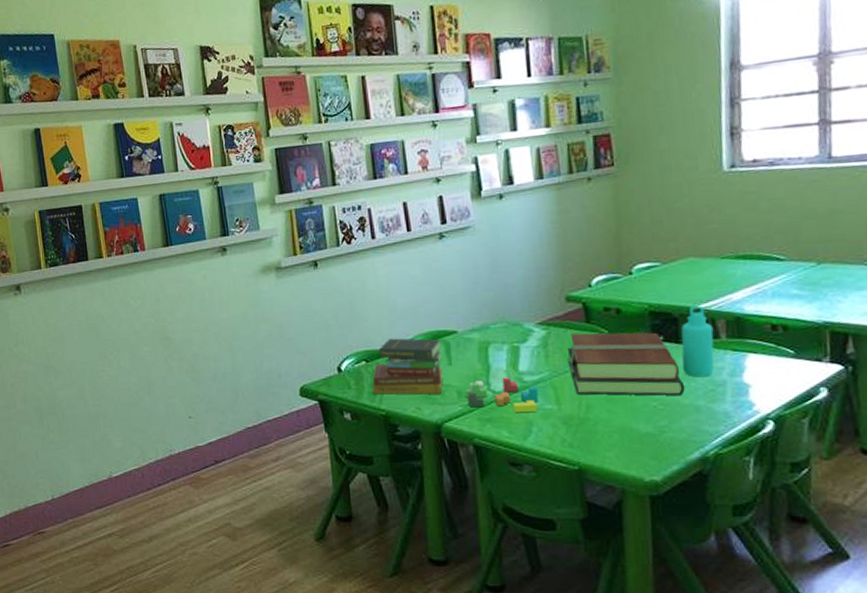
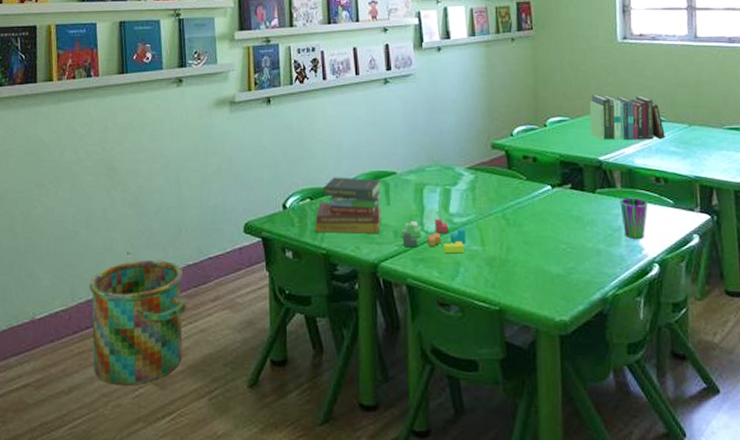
bucket: none [157,423,250,537] -> present [89,260,186,386]
books: present [567,332,685,396] -> none [491,178,589,240]
water bottle: present [681,305,715,377] -> none [585,157,612,223]
books: none [686,233,786,286] -> present [589,95,666,140]
cup: none [724,348,761,394] -> present [619,197,648,239]

